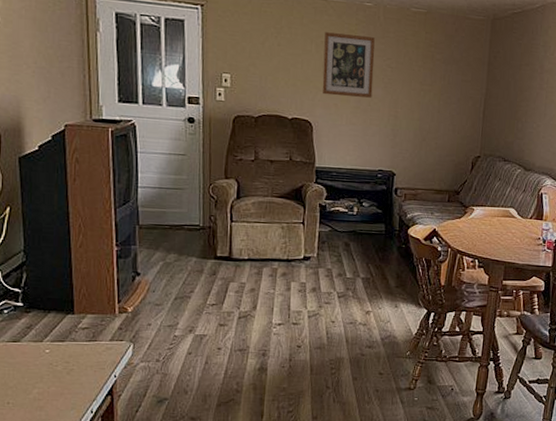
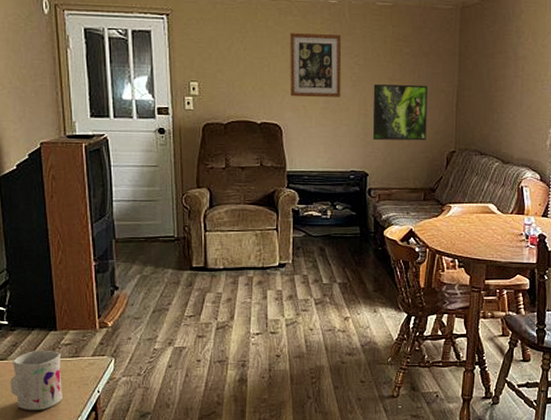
mug: none [23,333,78,393] -> present [10,350,62,410]
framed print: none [401,87,457,145] -> present [372,84,428,141]

